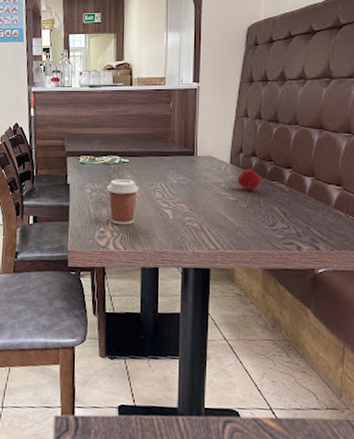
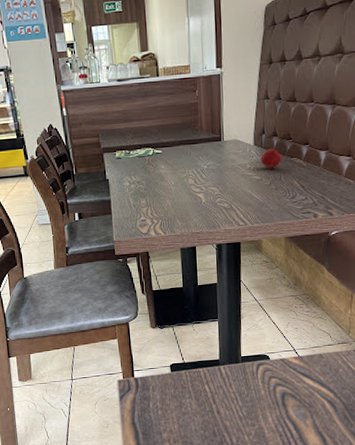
coffee cup: present [107,179,139,225] -> none [144,169,173,213]

